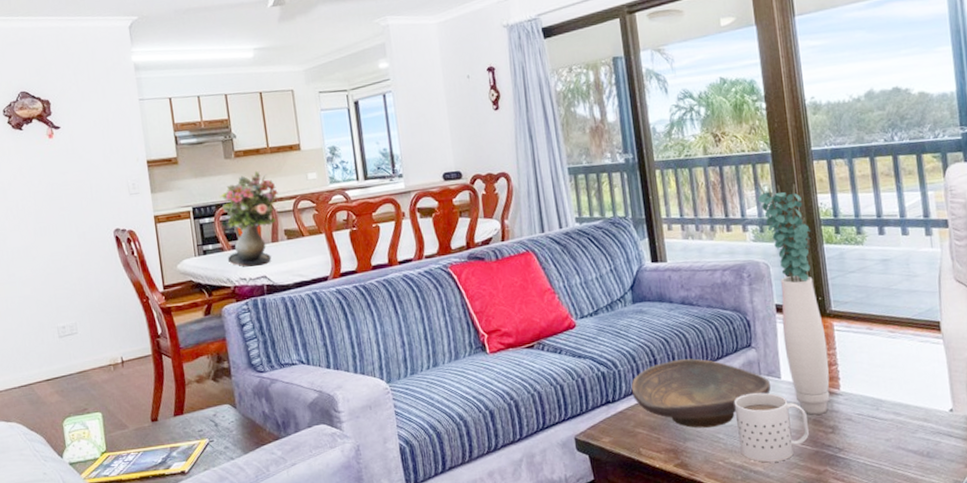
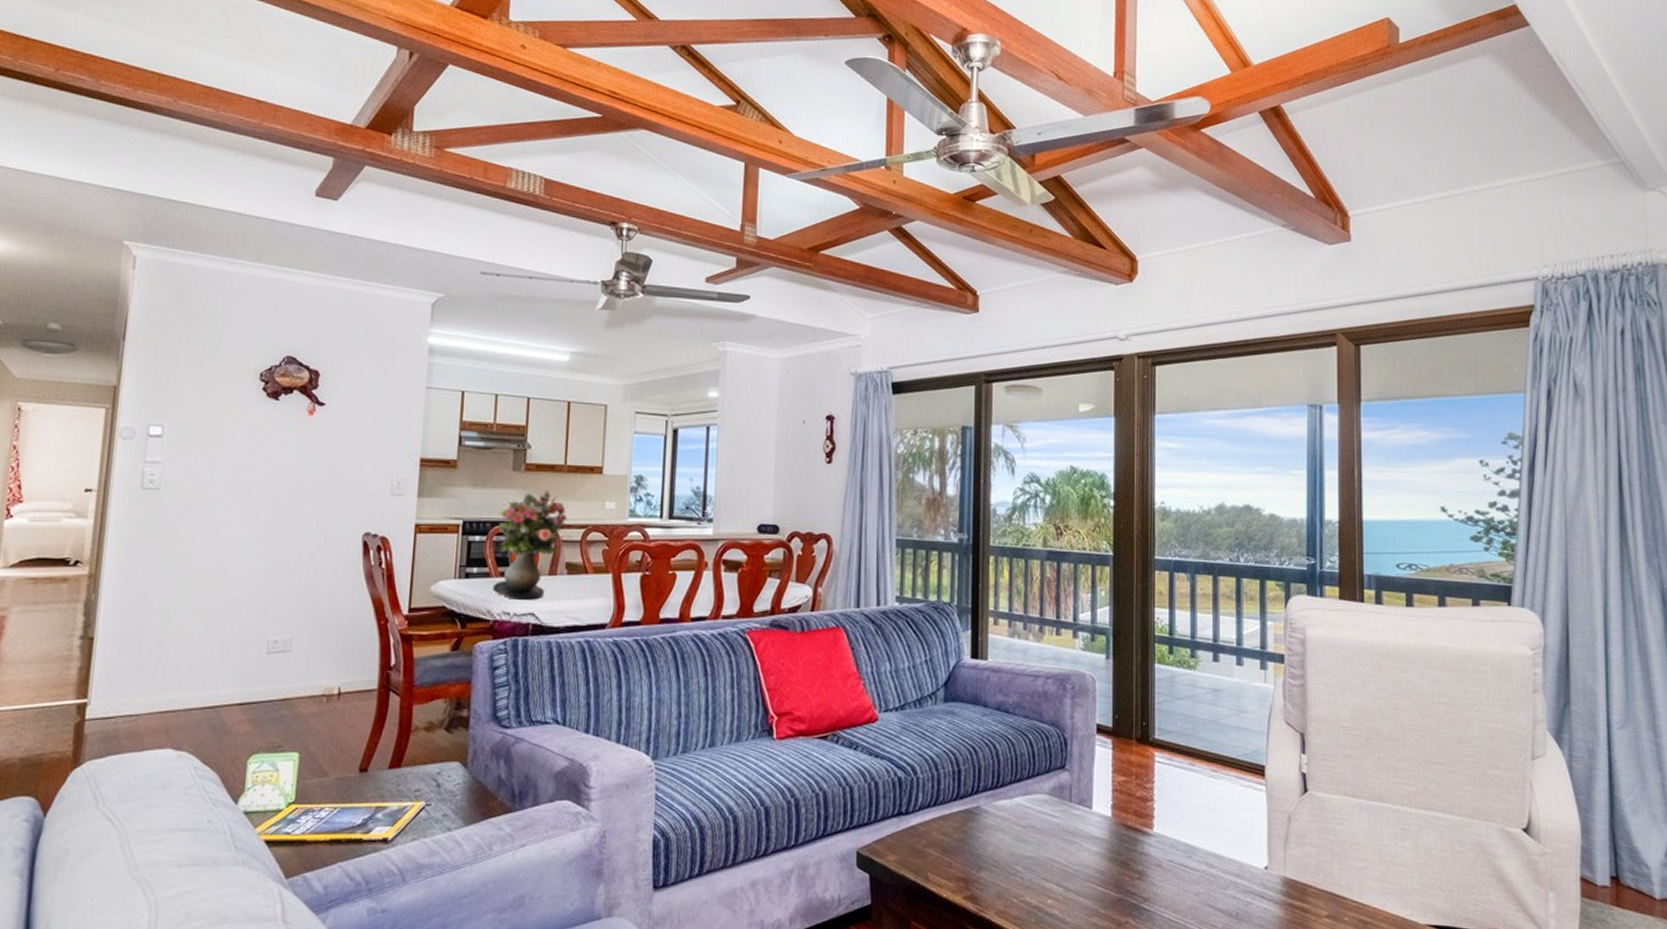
decorative bowl: present [631,358,771,428] -> none [928,773,1080,857]
mug: present [734,392,809,463] -> none [1037,823,1114,906]
vase: present [757,183,830,415] -> none [1092,587,1145,856]

